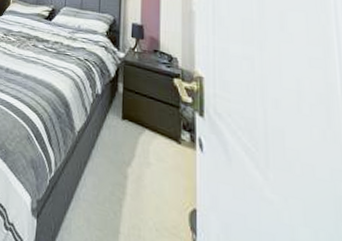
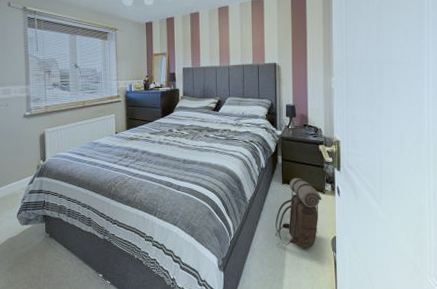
backpack: none [108,114,176,217] -> present [275,177,322,248]

